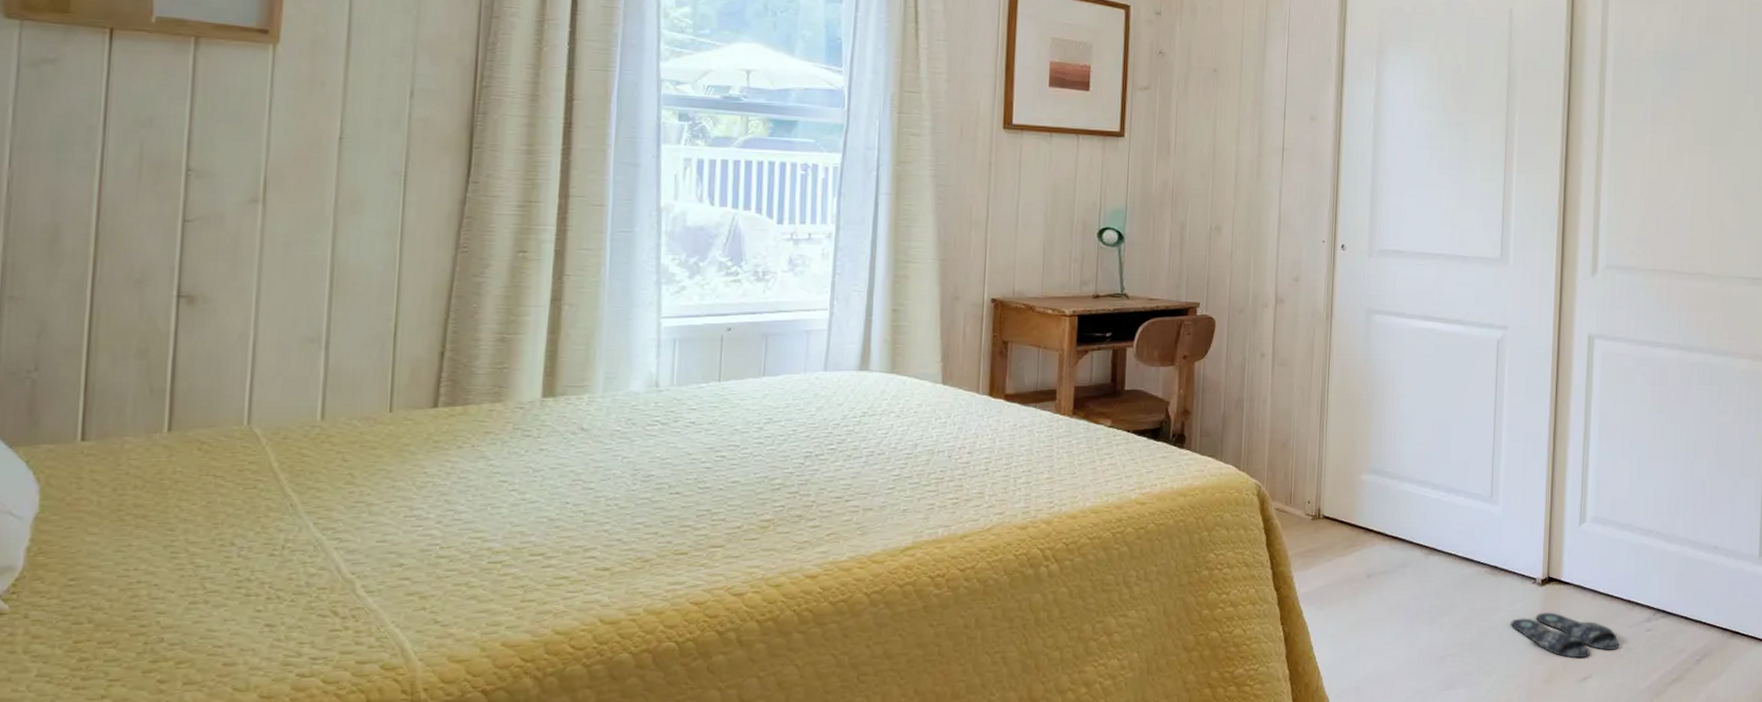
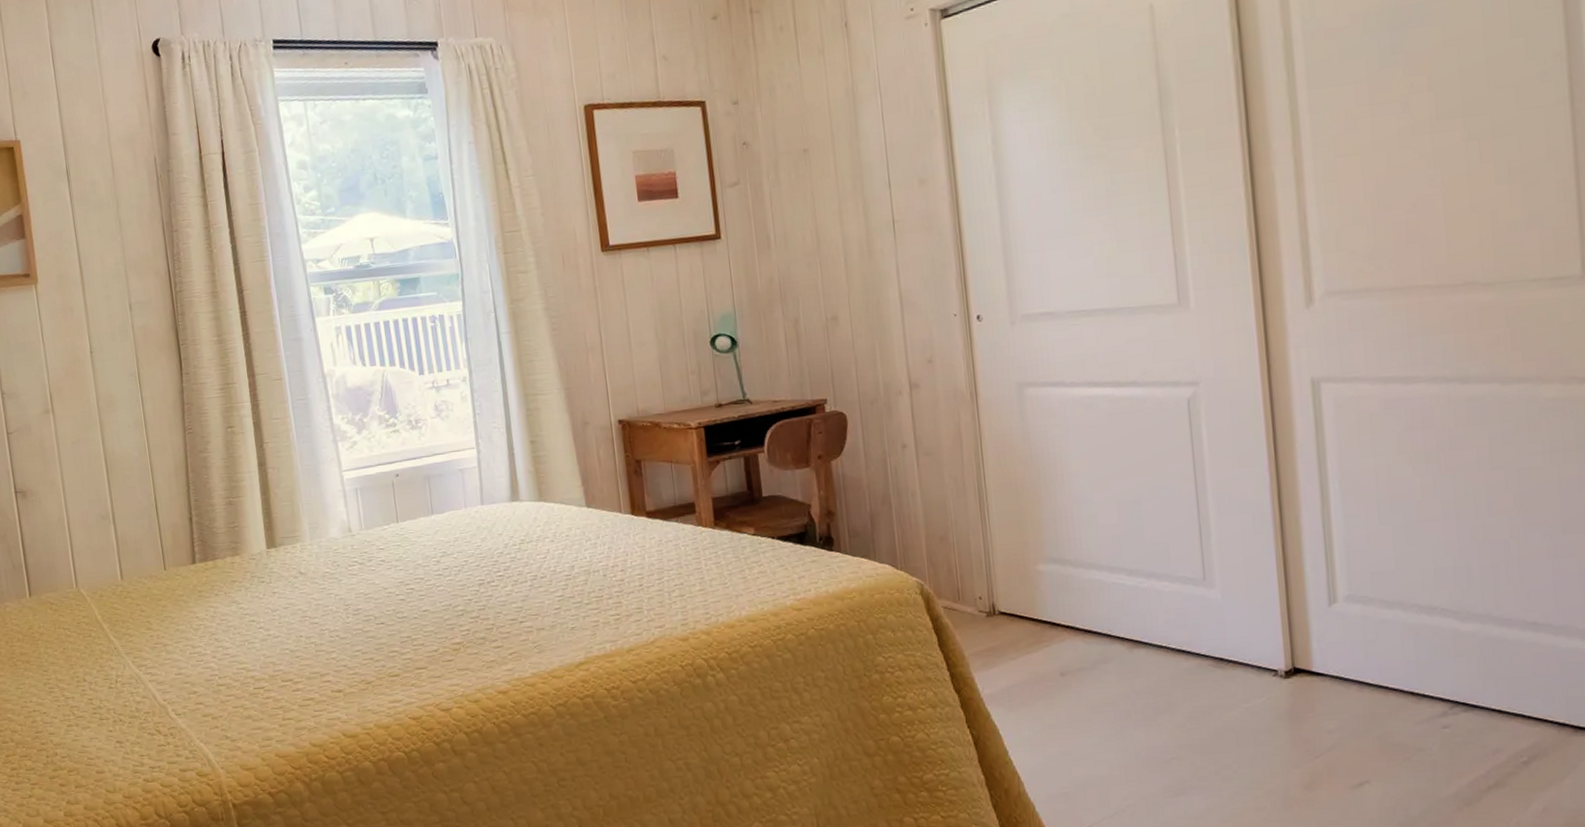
slippers: present [1511,612,1619,659] -> none [1250,708,1404,762]

